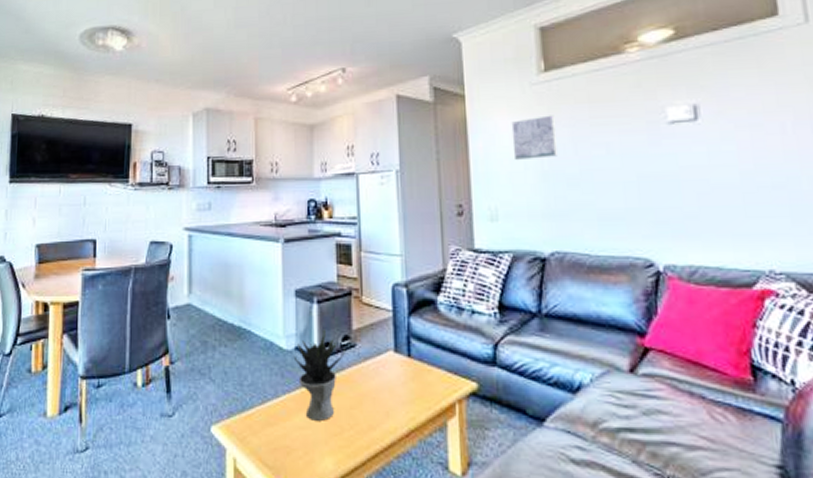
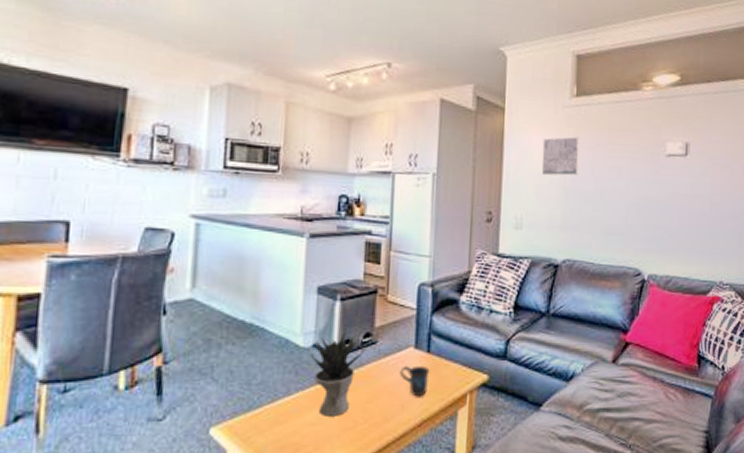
mug: none [381,370,413,405] -> present [400,365,430,397]

